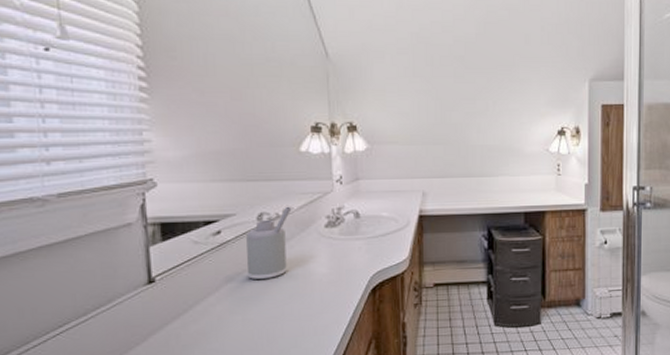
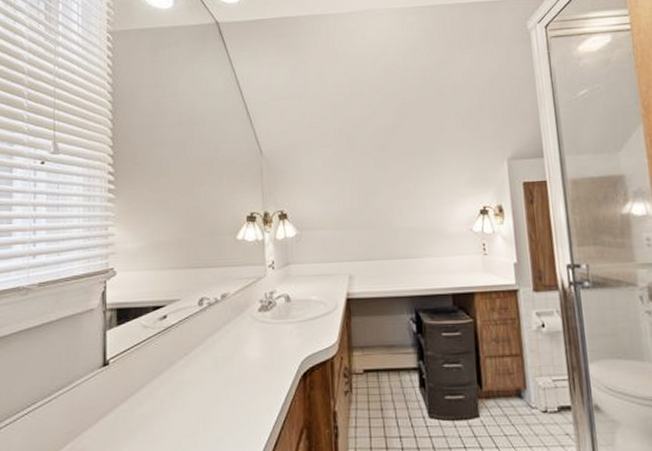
soap dispenser: present [246,206,292,281] -> none [188,291,229,364]

